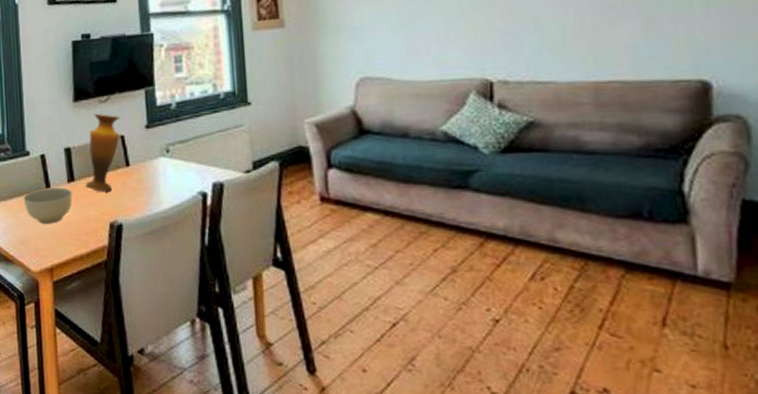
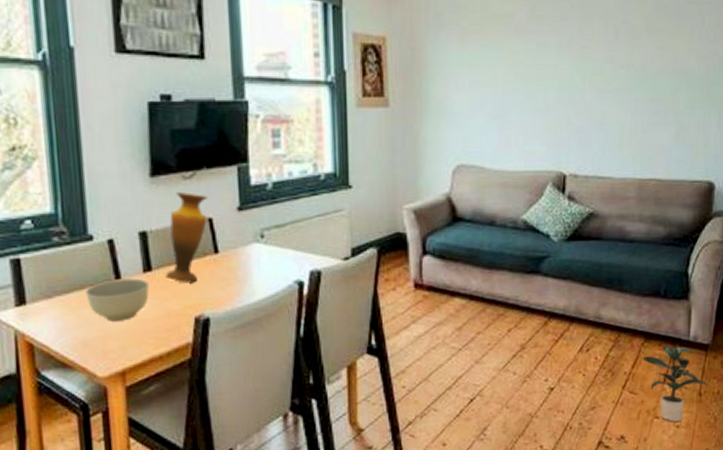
potted plant: none [623,279,741,380] -> present [641,345,710,422]

